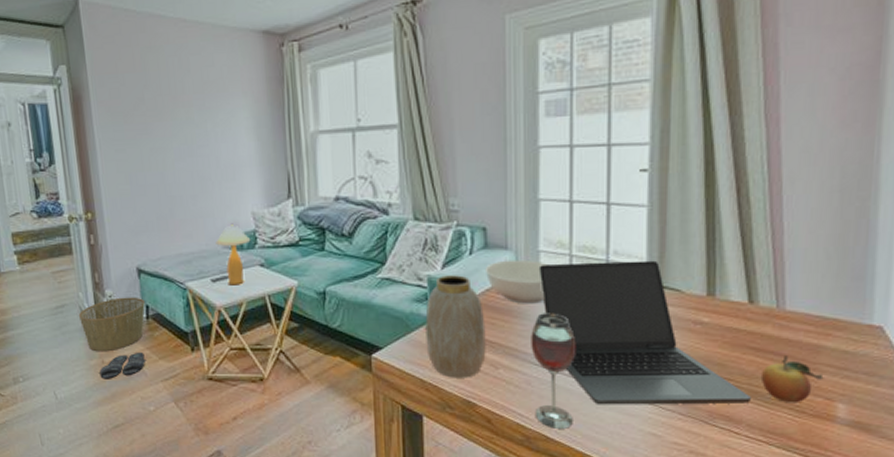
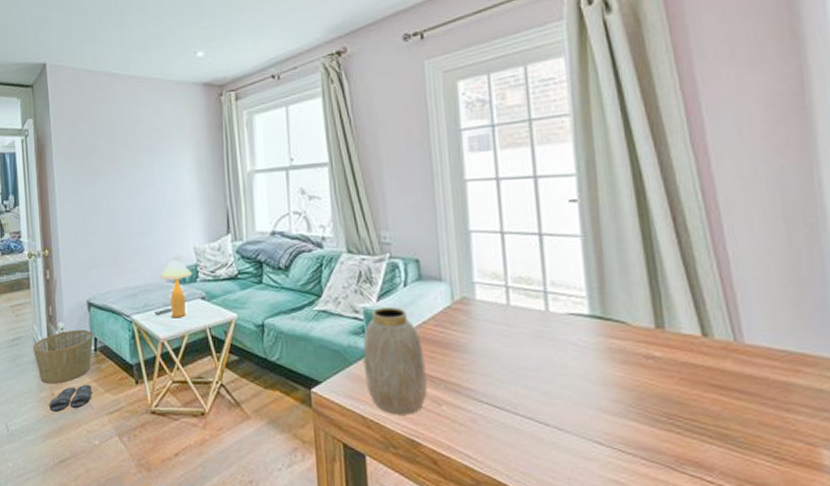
bowl: present [484,259,548,304] -> none [420,291,485,337]
wineglass: present [531,313,576,429] -> none [472,346,525,473]
laptop: present [538,260,752,404] -> none [475,291,722,448]
fruit: present [760,355,824,403] -> none [727,394,801,449]

